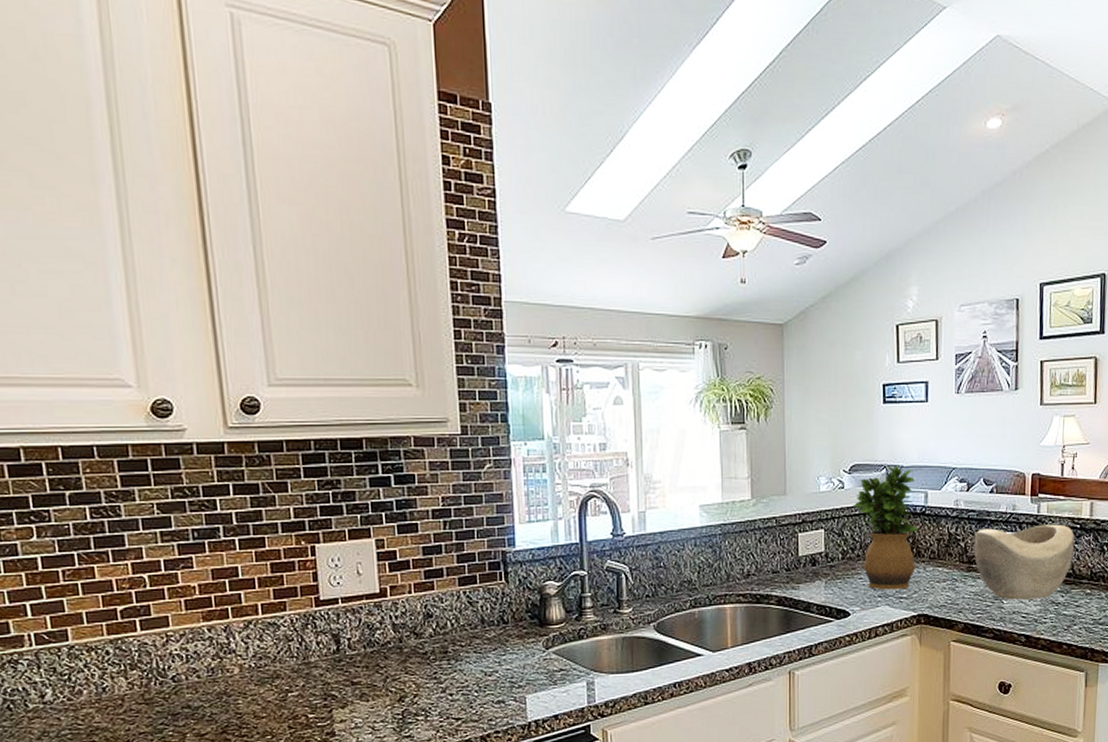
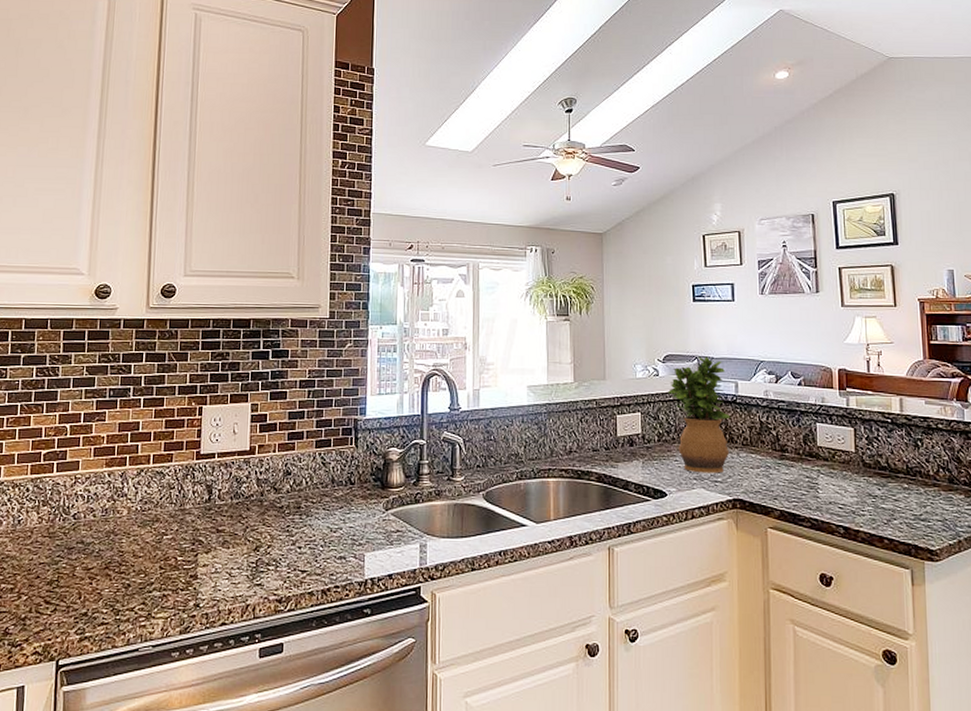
decorative bowl: present [974,524,1074,600] -> none [785,417,887,491]

